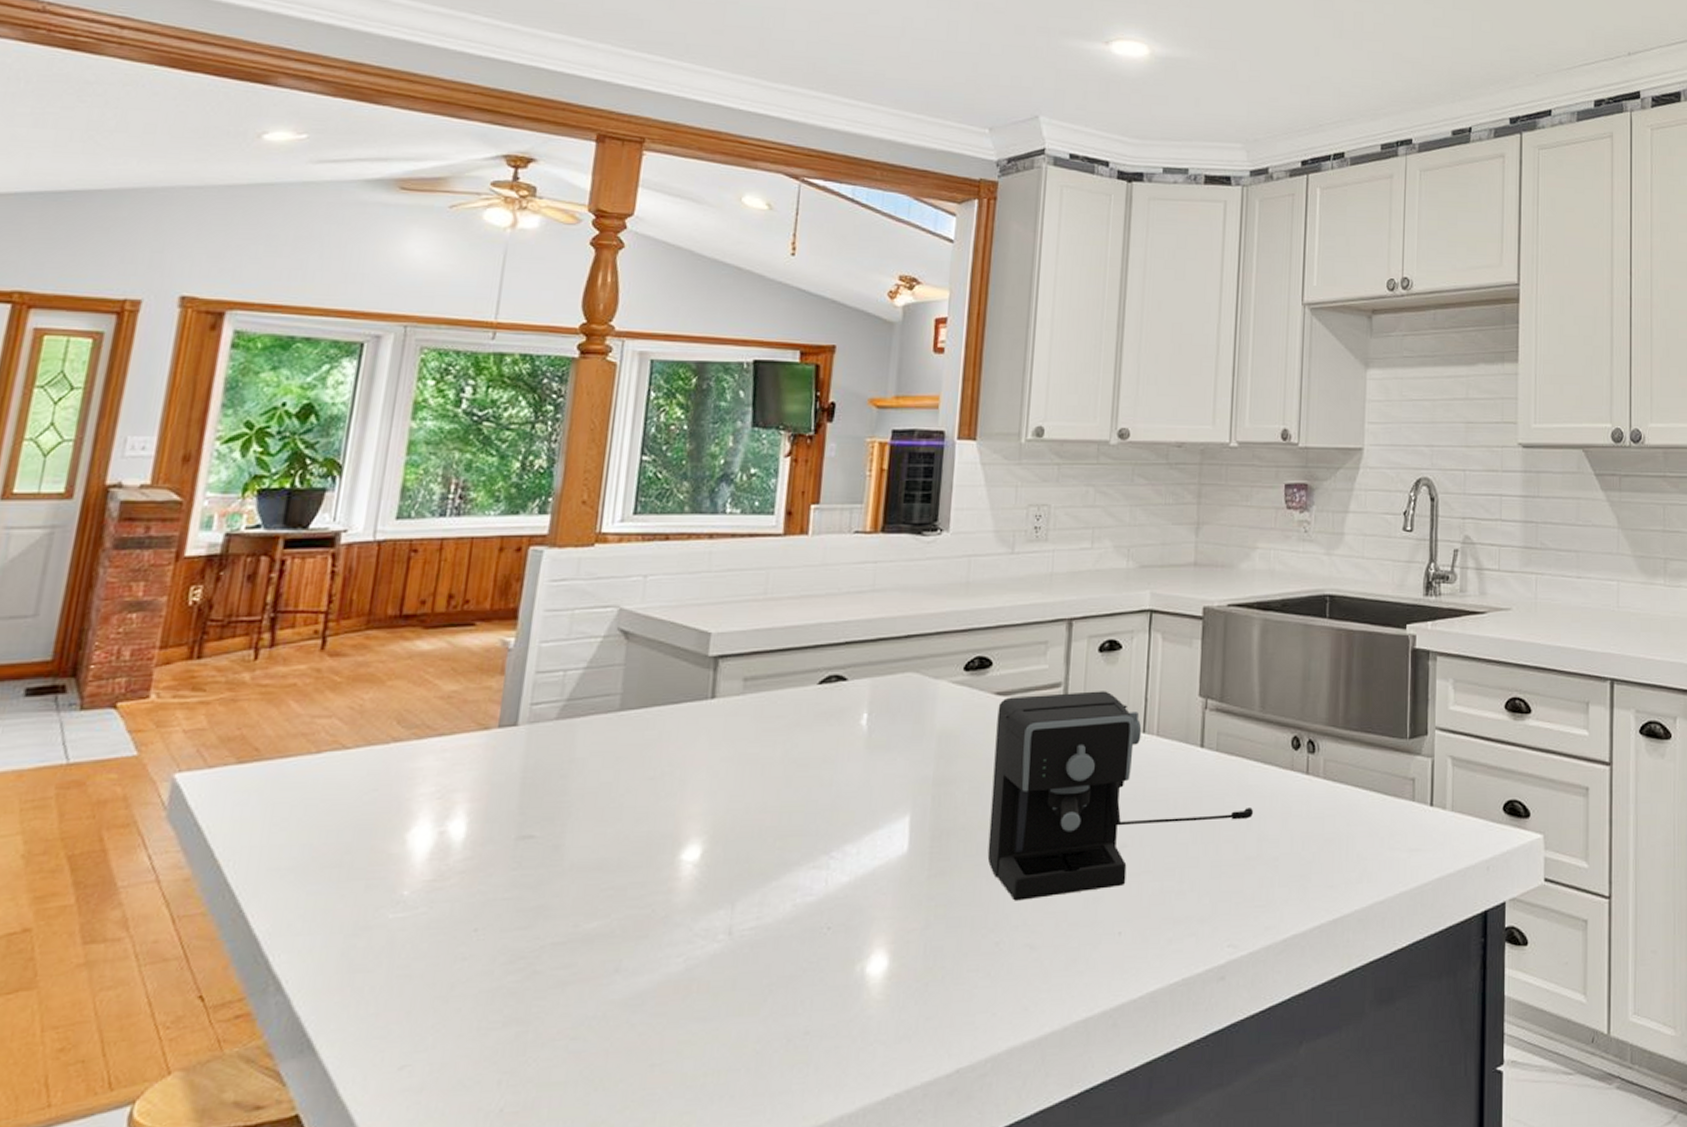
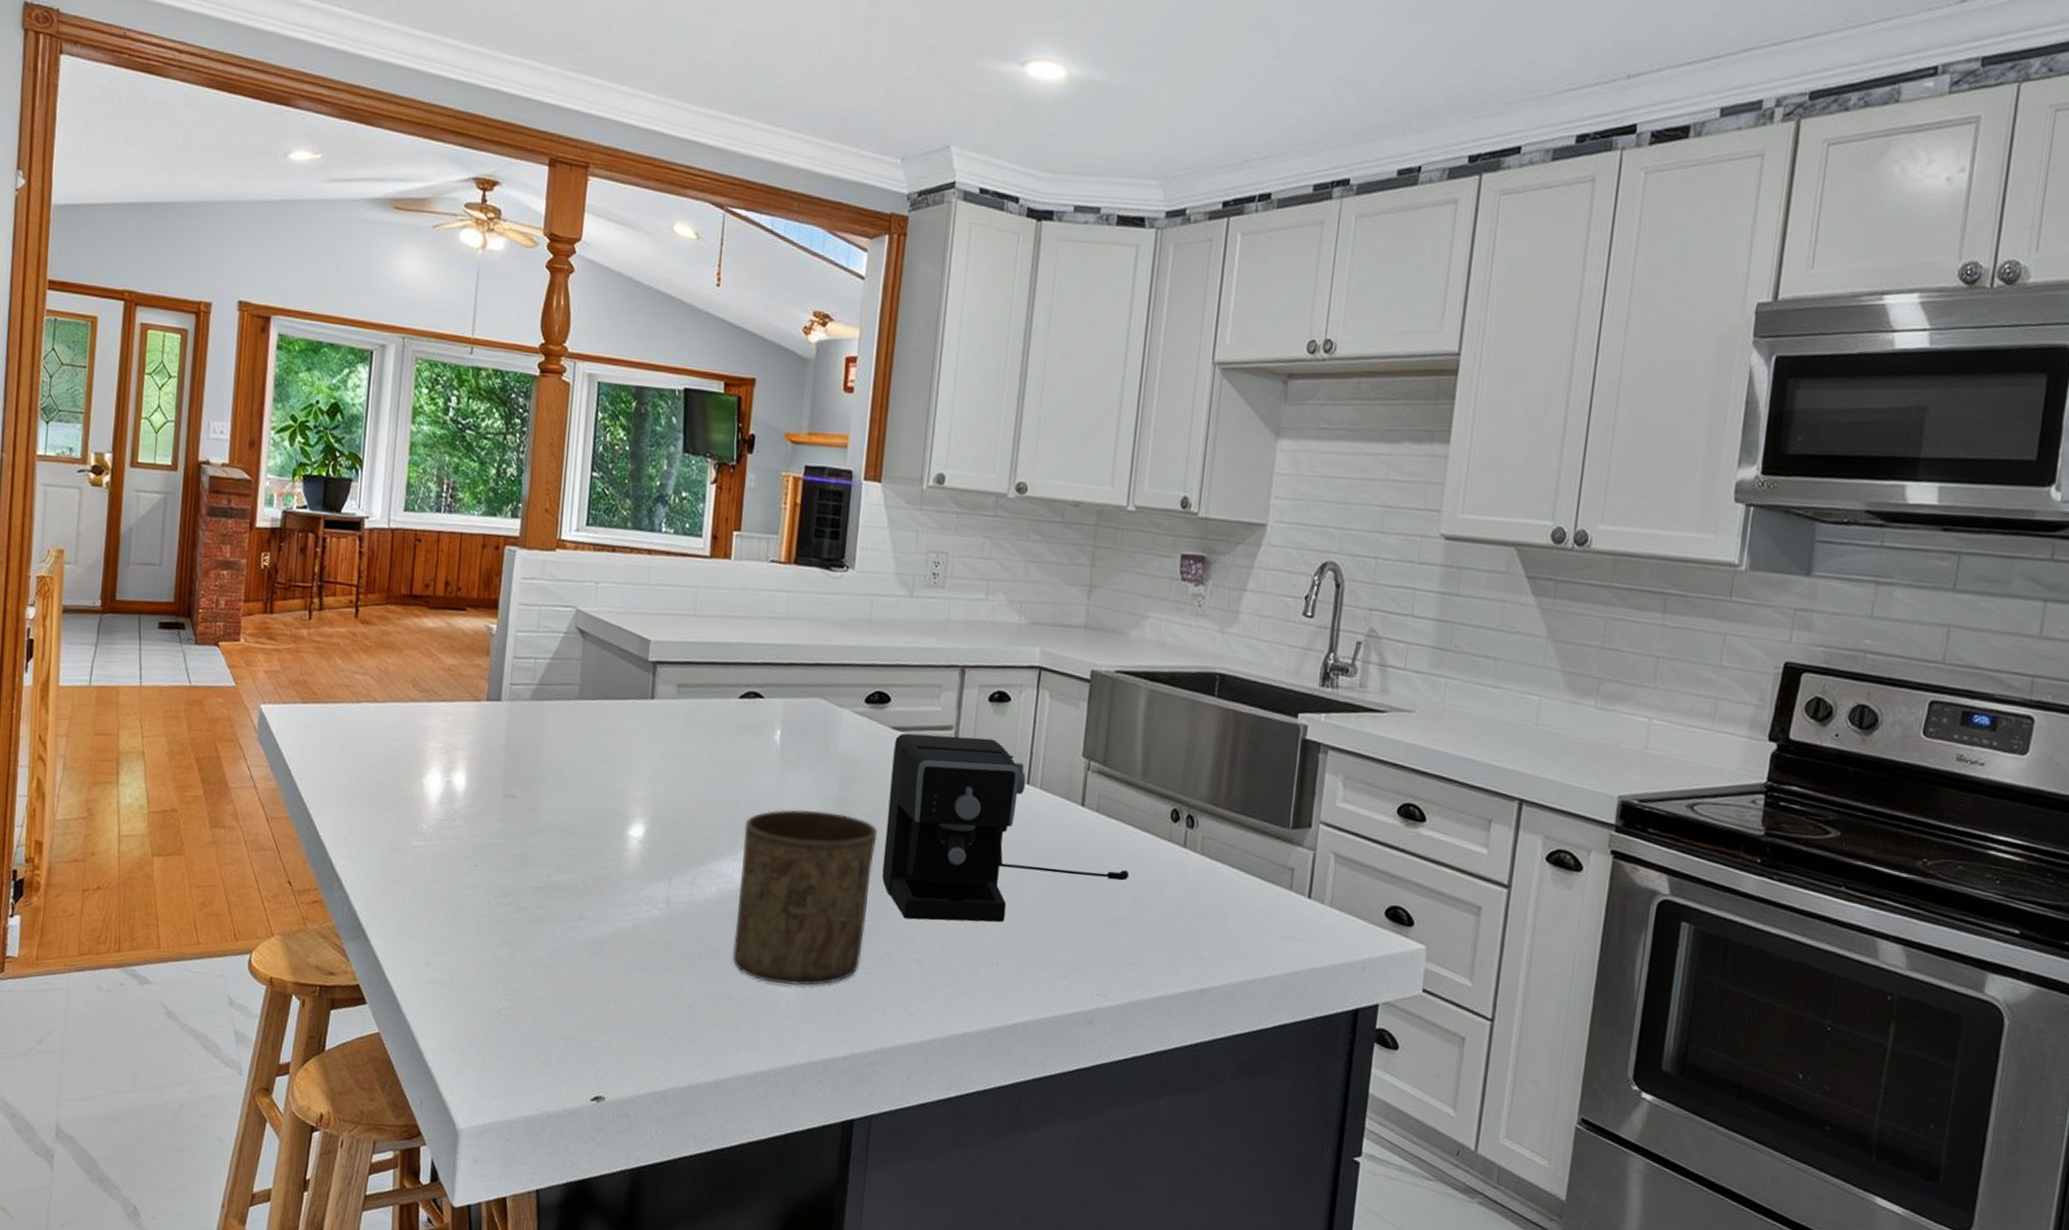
cup: none [811,795,982,1004] -> present [732,809,878,986]

